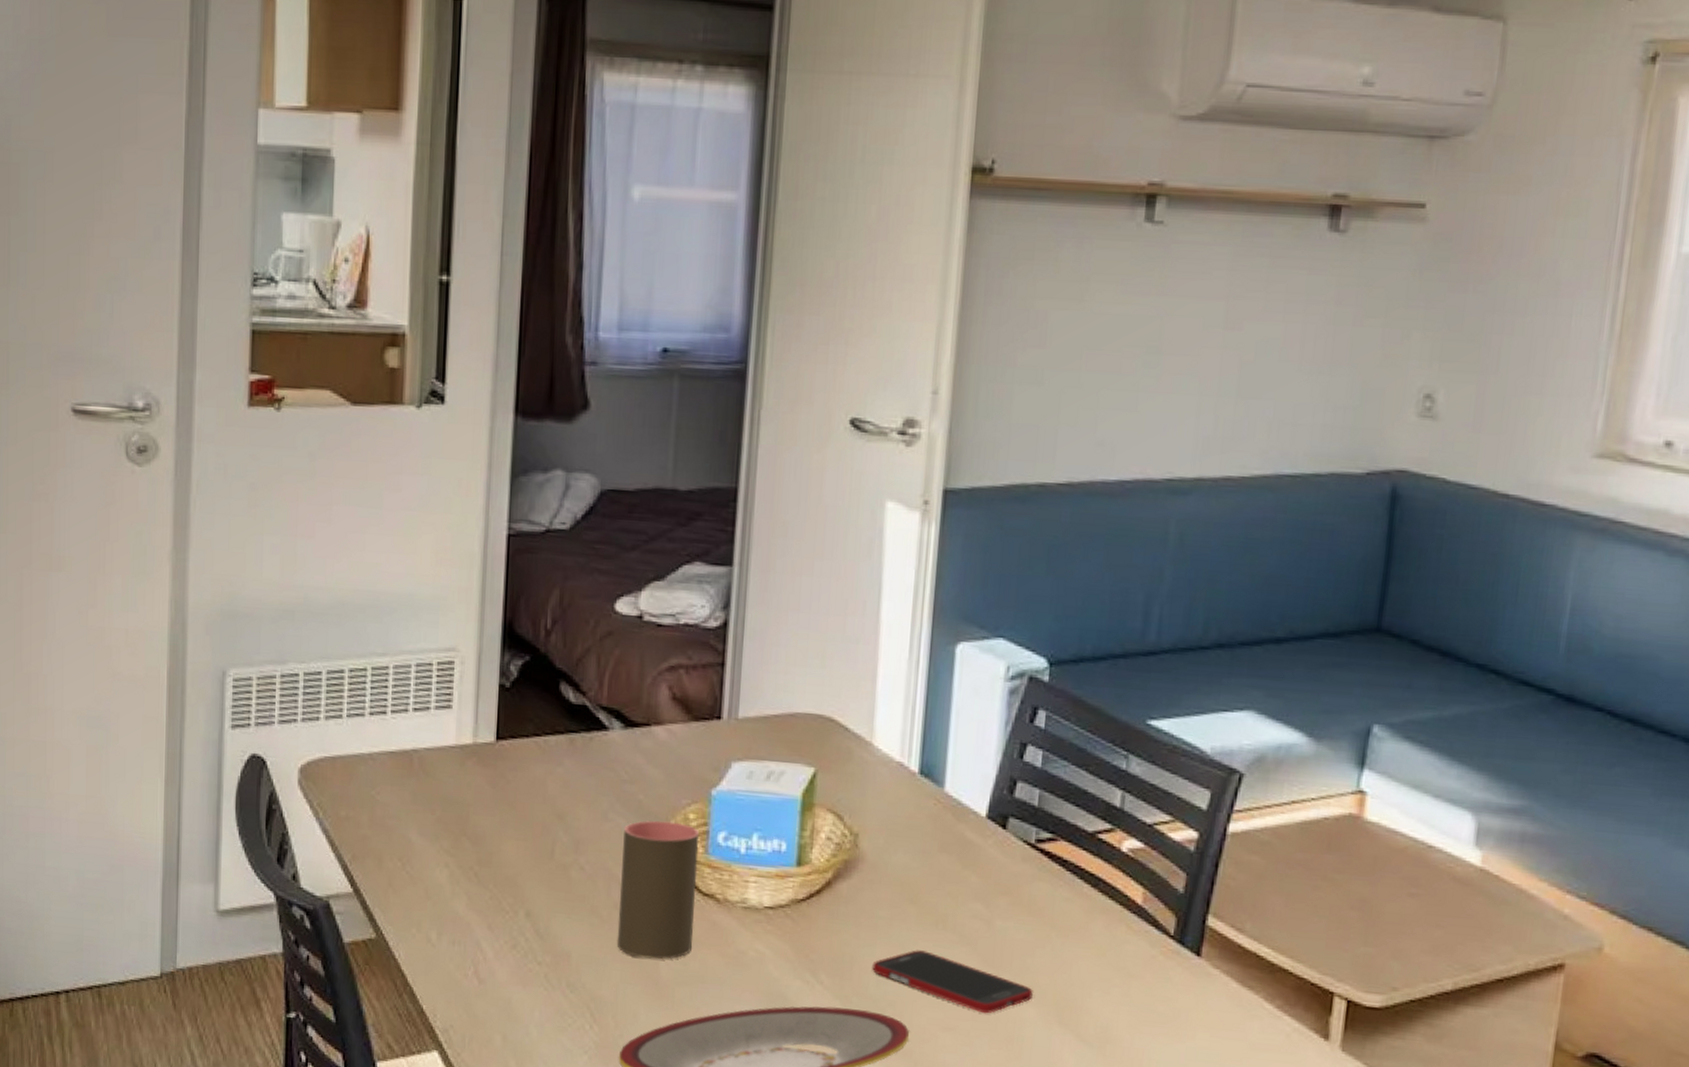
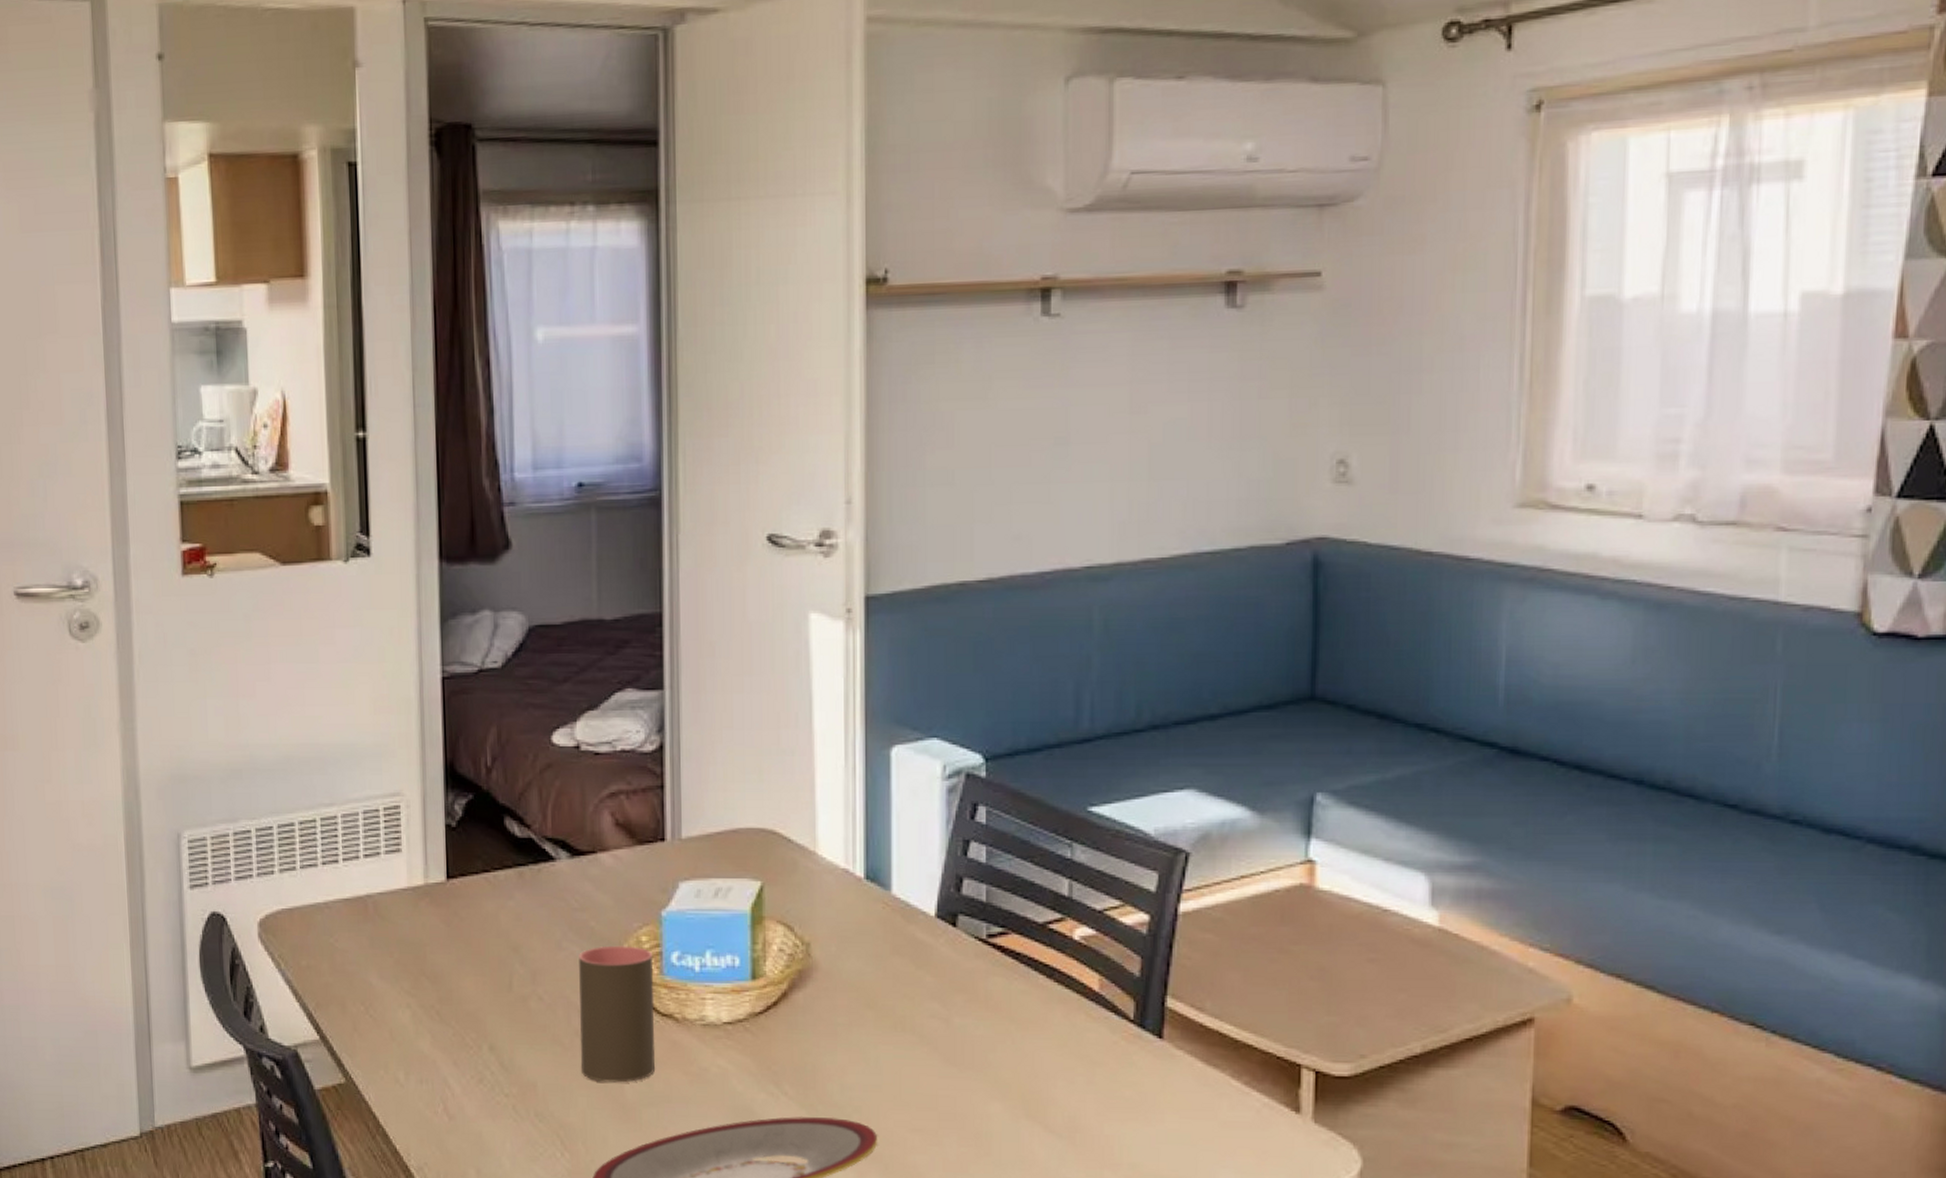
cell phone: present [872,950,1033,1014] -> none [835,1054,997,1112]

